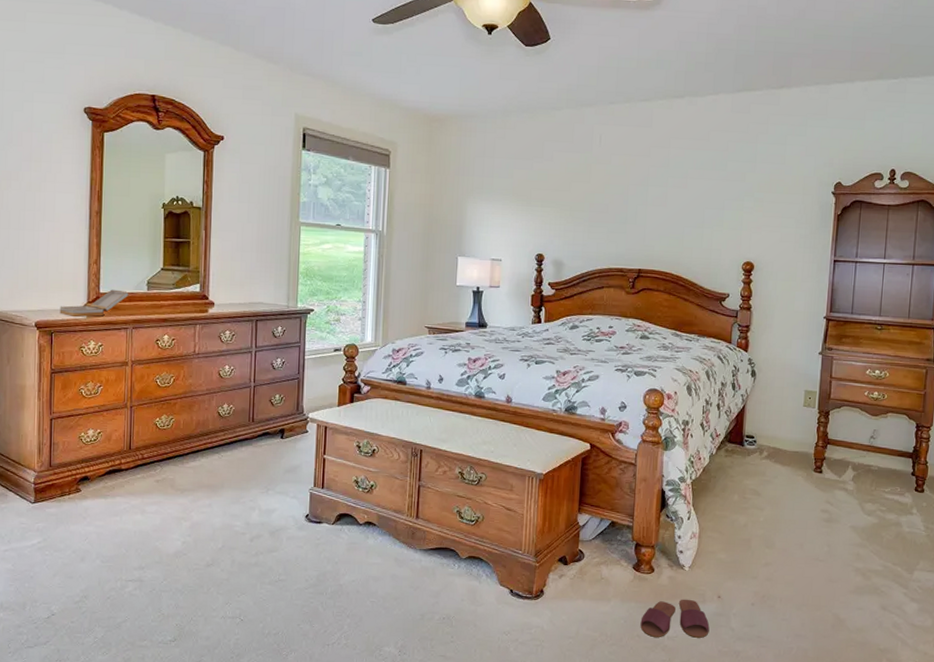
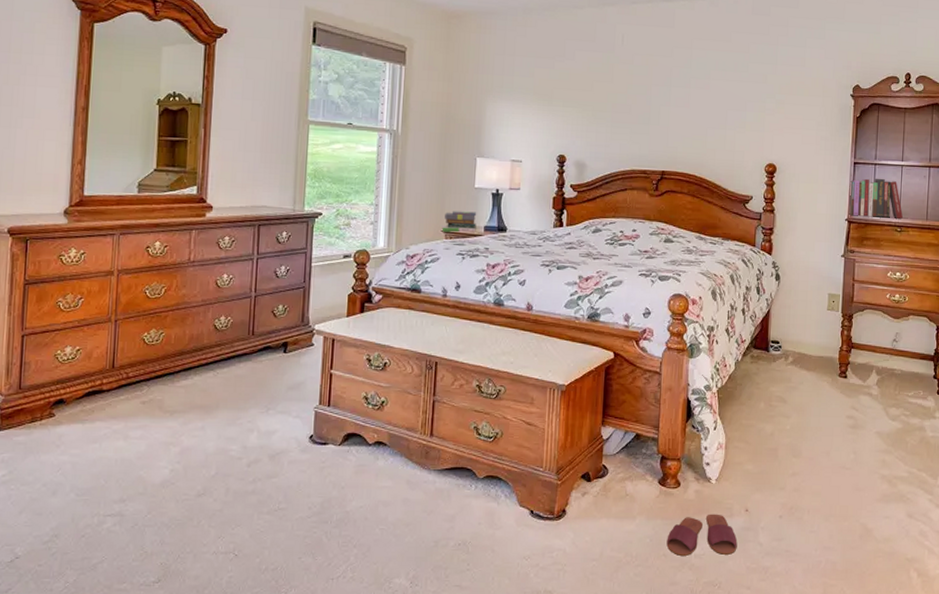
jewelry box: present [59,289,129,318] -> none [36,192,117,223]
books: none [425,307,459,329] -> present [441,211,477,233]
books: none [828,276,884,317] -> present [849,178,903,219]

